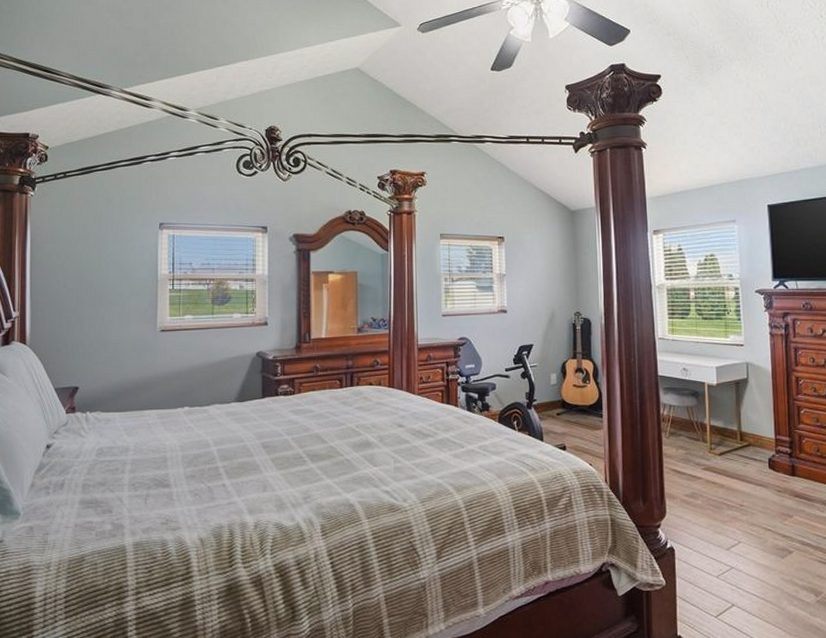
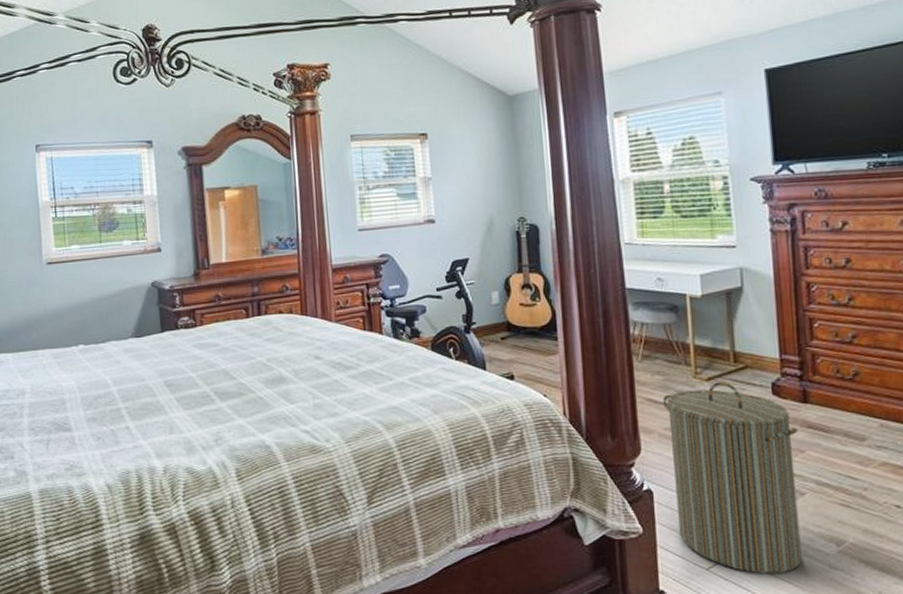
laundry hamper: none [684,456,789,621] -> present [662,382,802,574]

